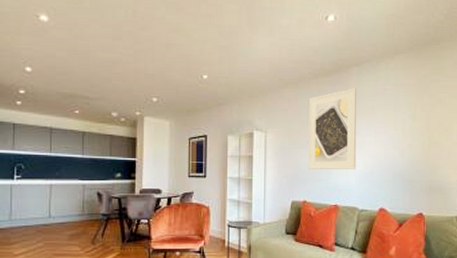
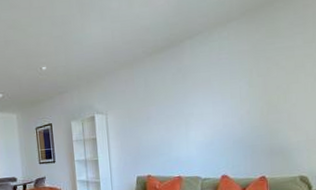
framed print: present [308,88,357,169] -> none [145,62,197,145]

